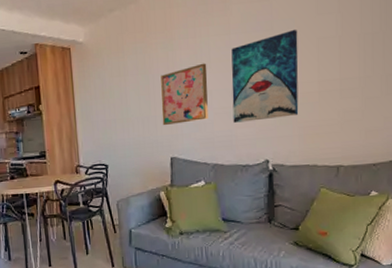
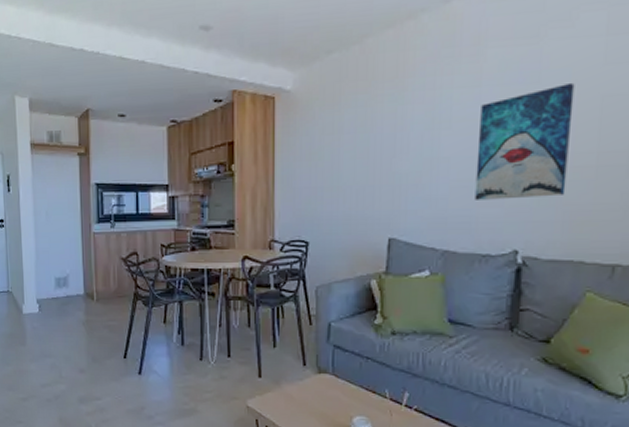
wall art: present [160,63,208,126] -> none [381,122,447,199]

